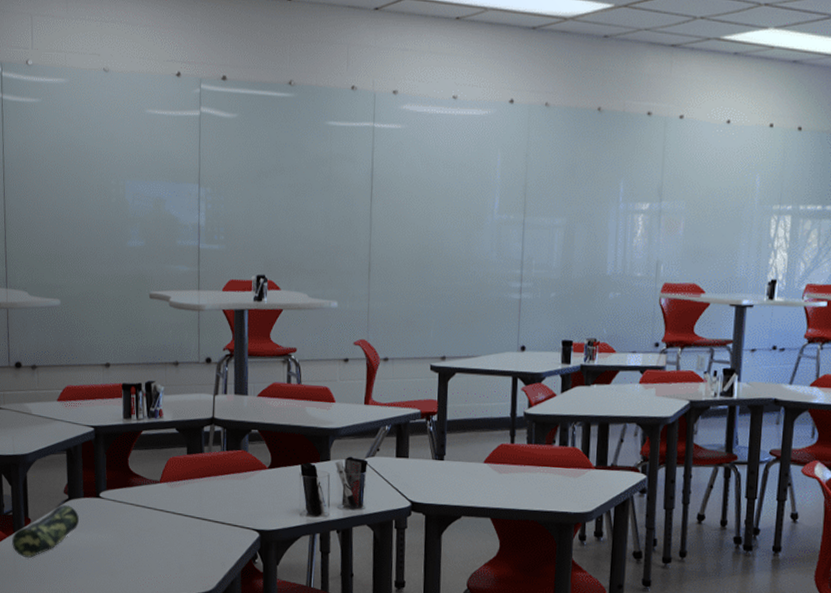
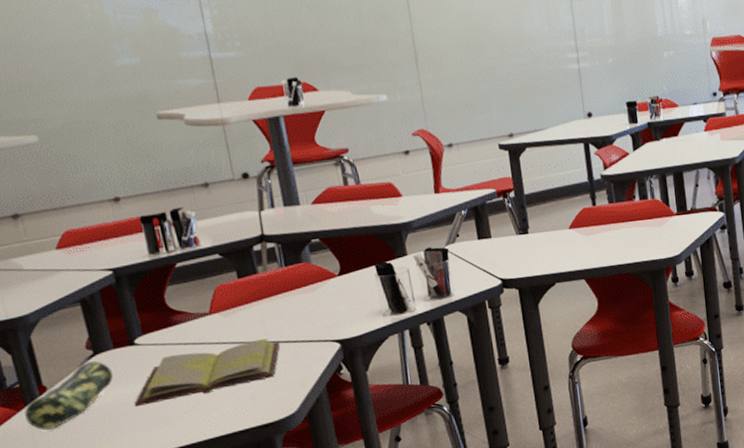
diary: none [90,513,211,554] -> present [133,338,281,407]

